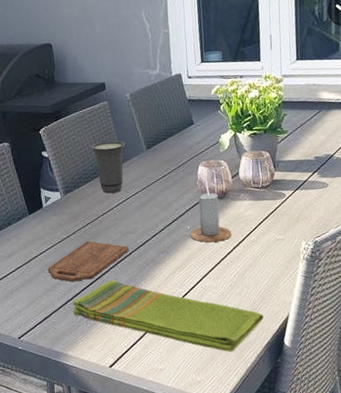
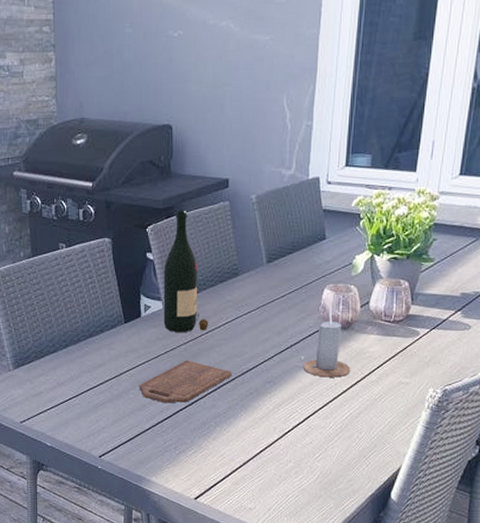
wine bottle: none [58,112,103,218] -> present [163,210,209,333]
dish towel: present [73,279,264,352] -> none [162,405,372,499]
cup: present [91,140,126,194] -> none [203,248,244,309]

